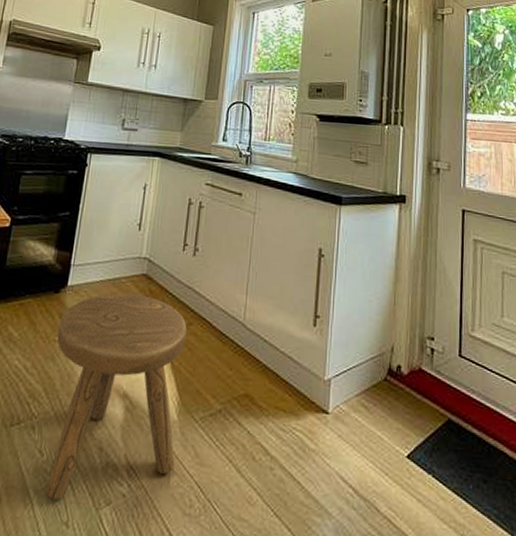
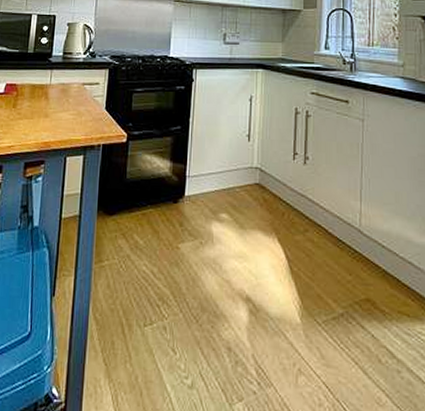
stool: present [46,293,187,500] -> none [179,202,303,395]

